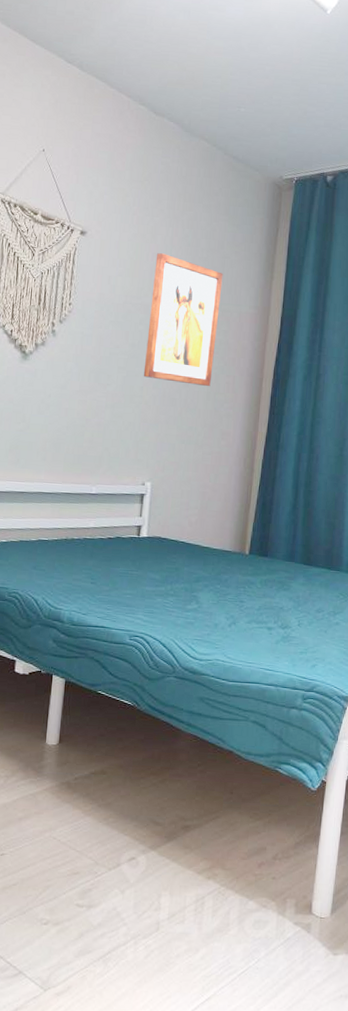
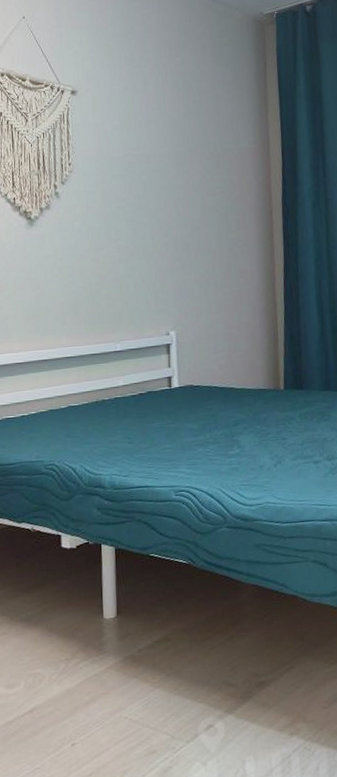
wall art: present [143,253,223,386] -> none [149,102,221,227]

